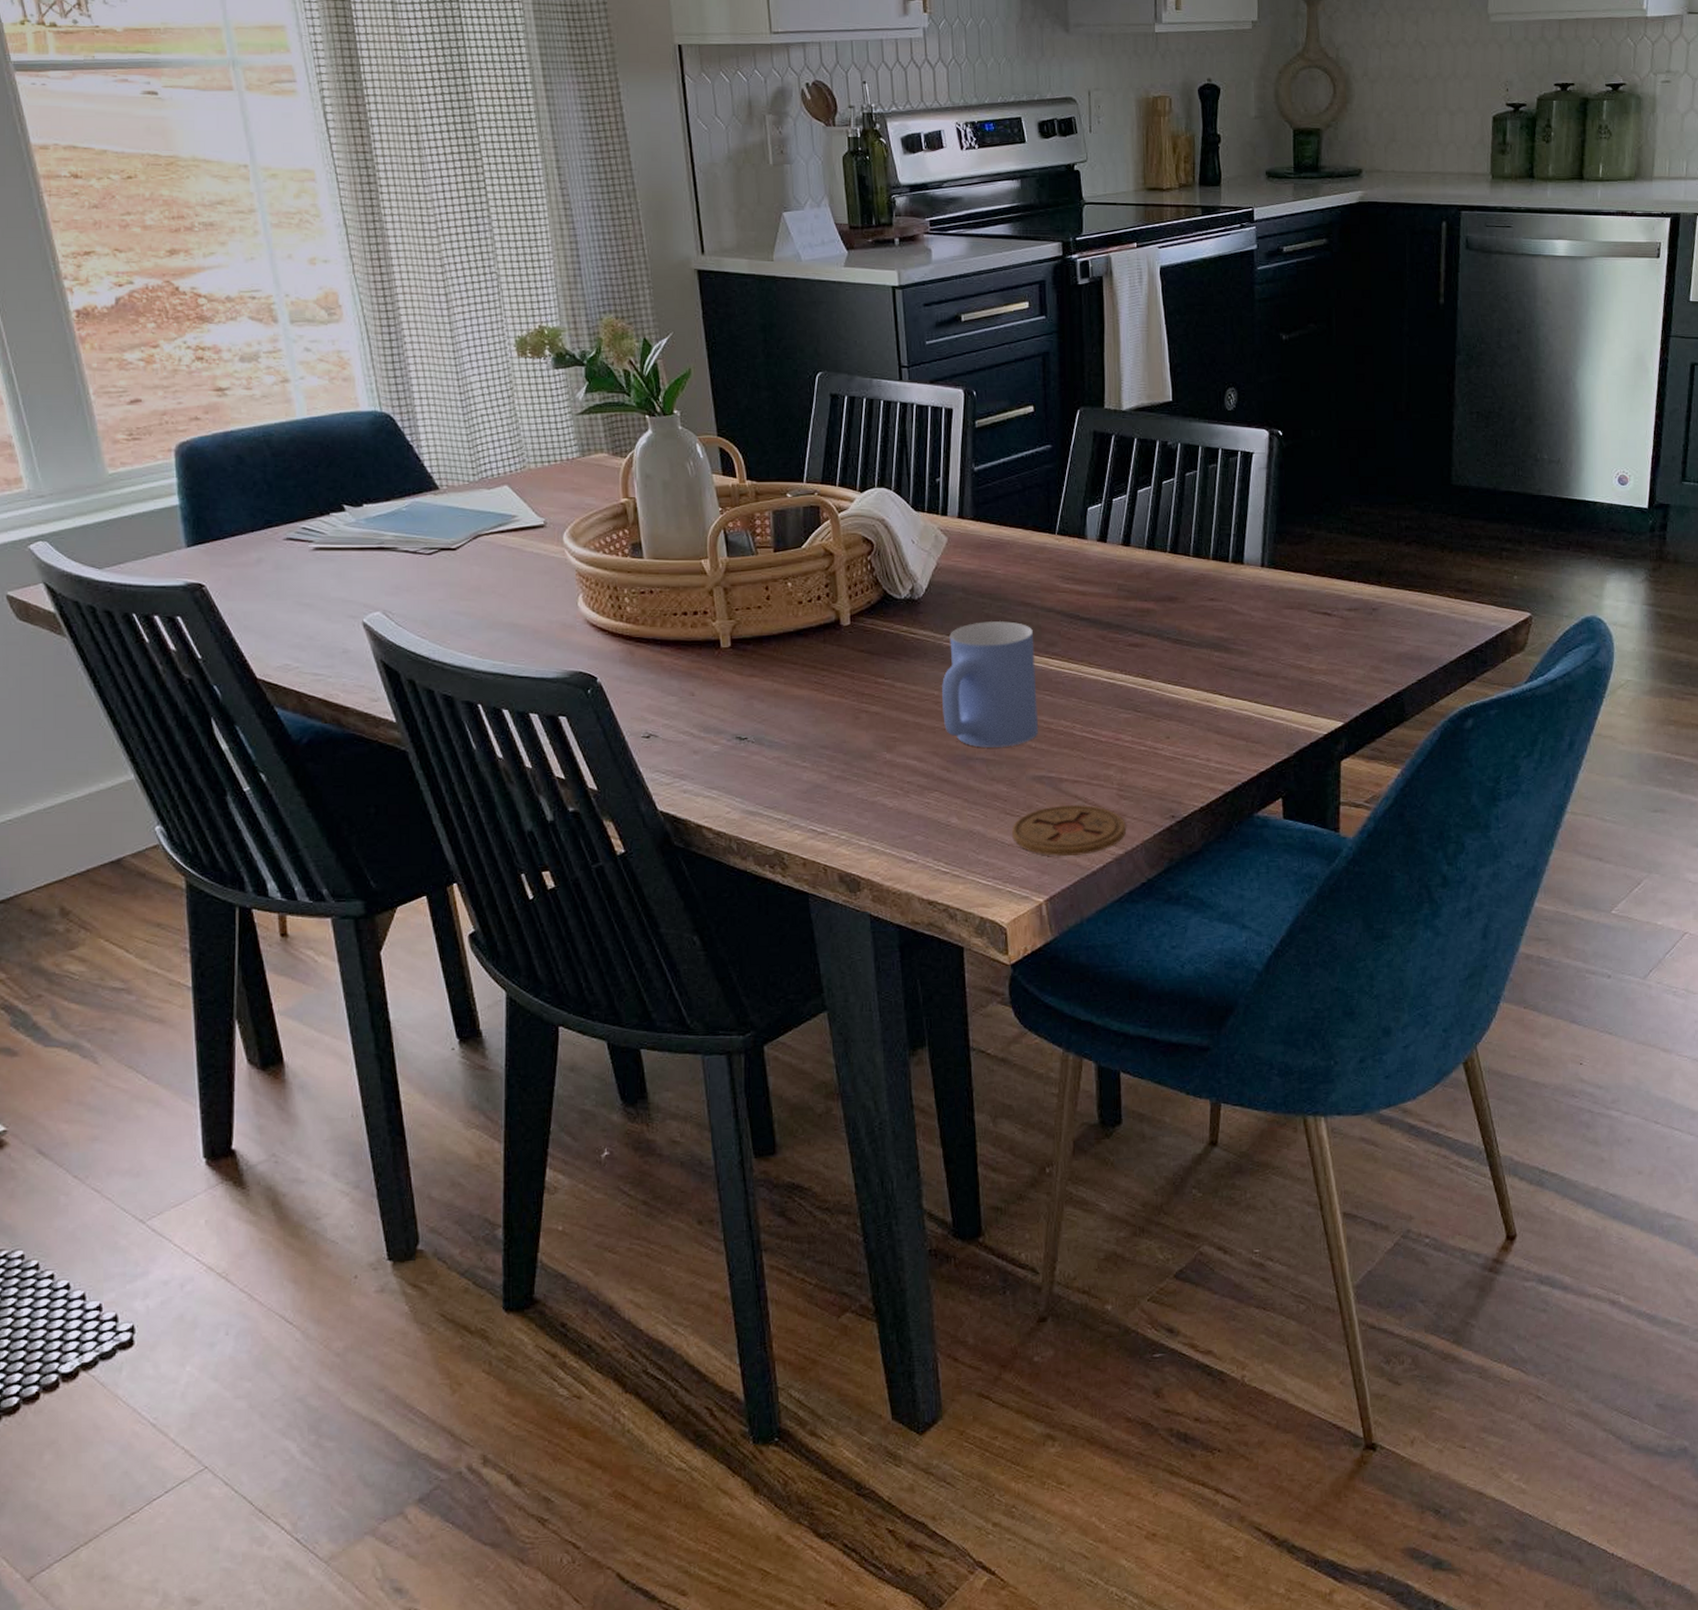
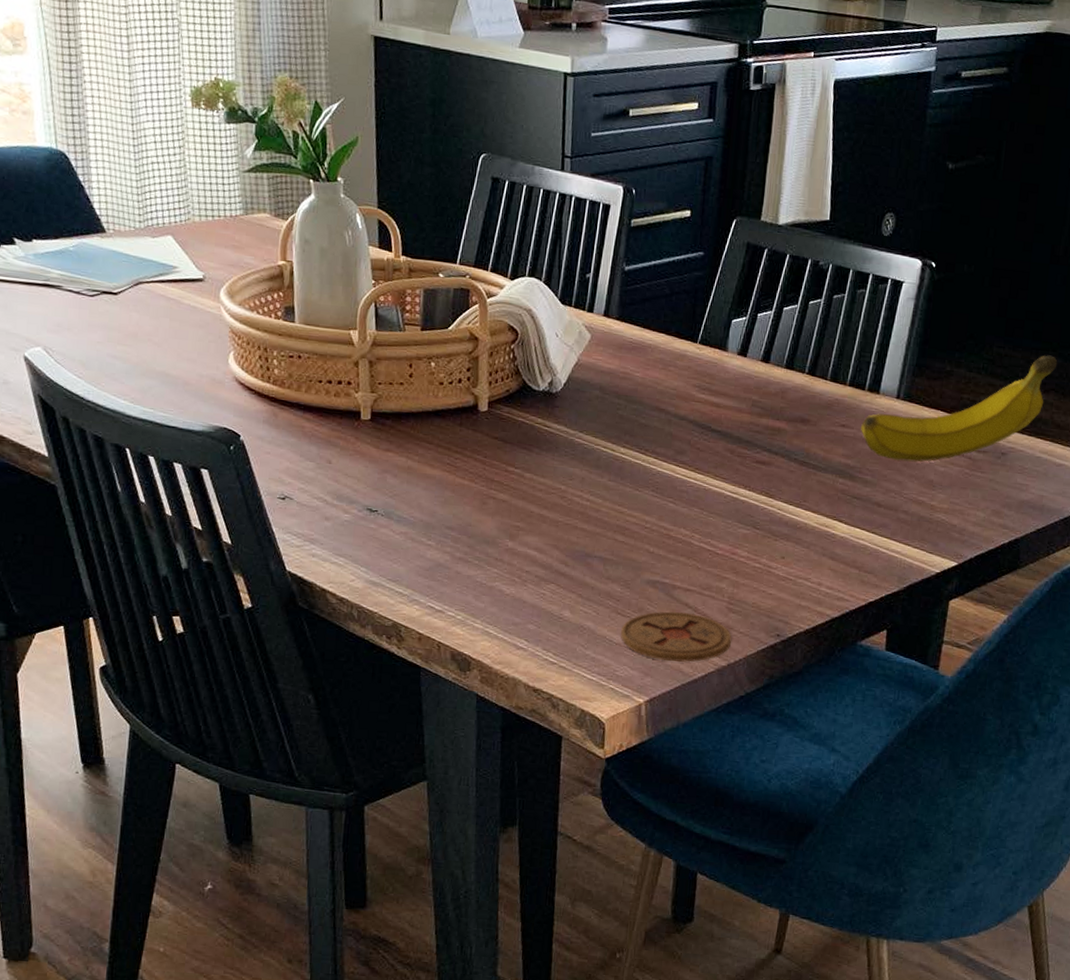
mug: present [941,621,1039,748] -> none [567,422,664,549]
fruit: none [1229,508,1415,628] -> present [860,355,1058,462]

